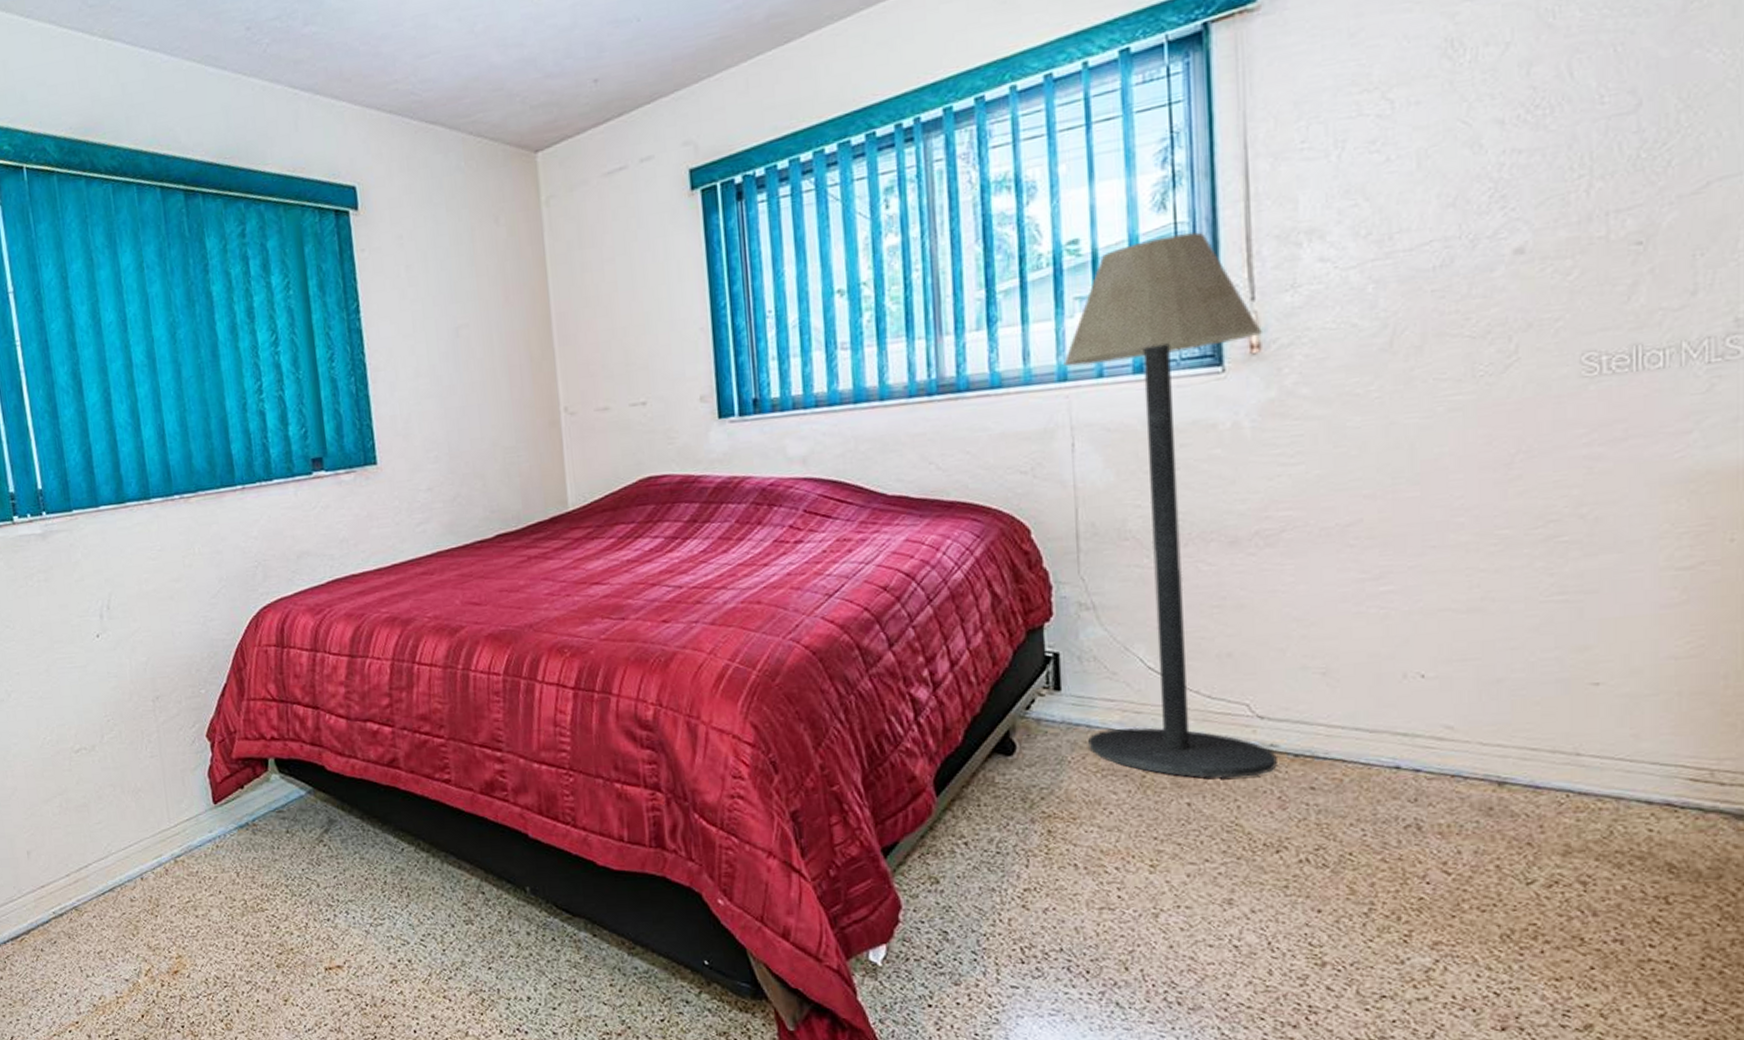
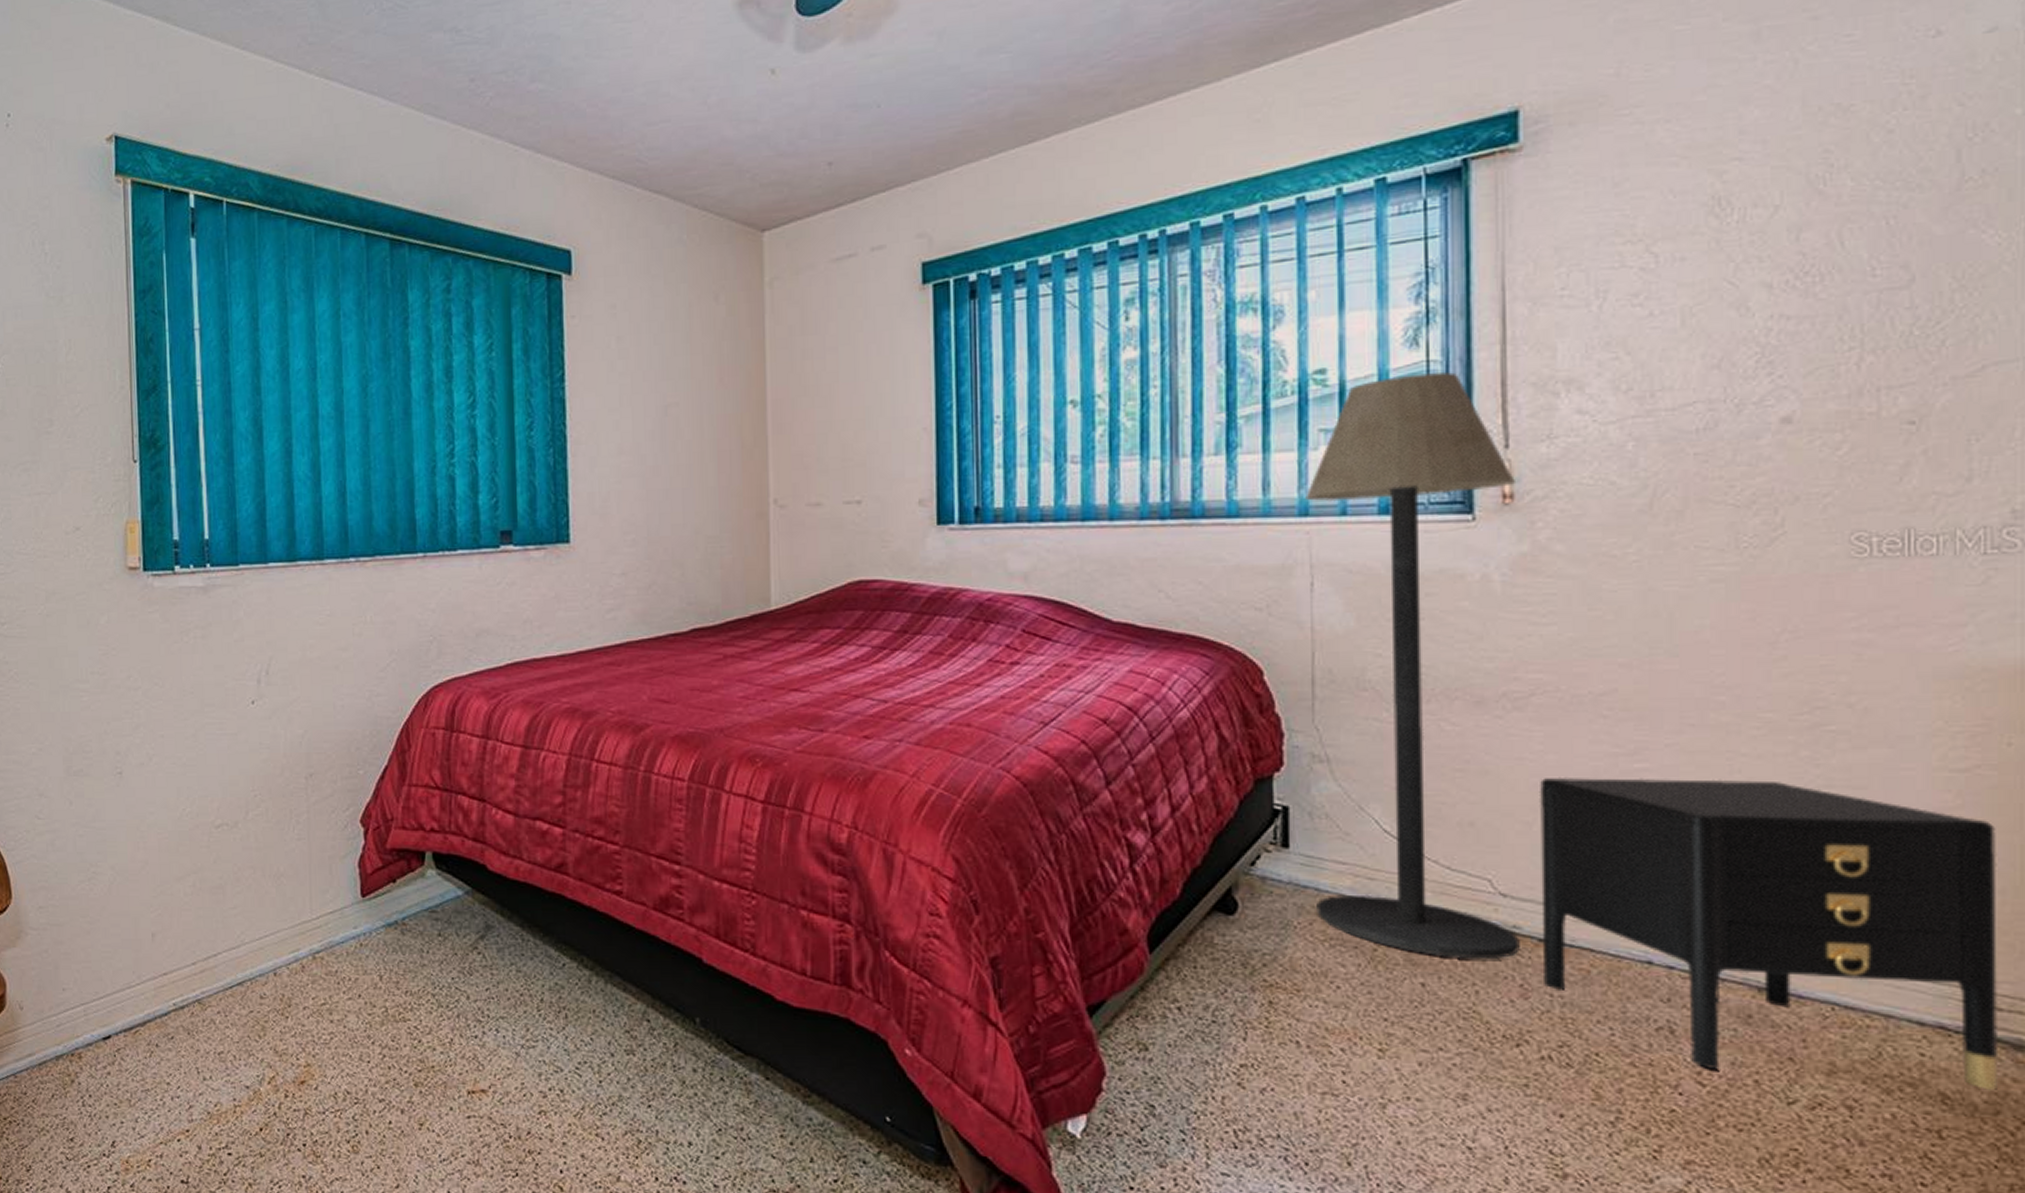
nightstand: none [1291,592,1722,859] -> present [1538,776,1999,1090]

